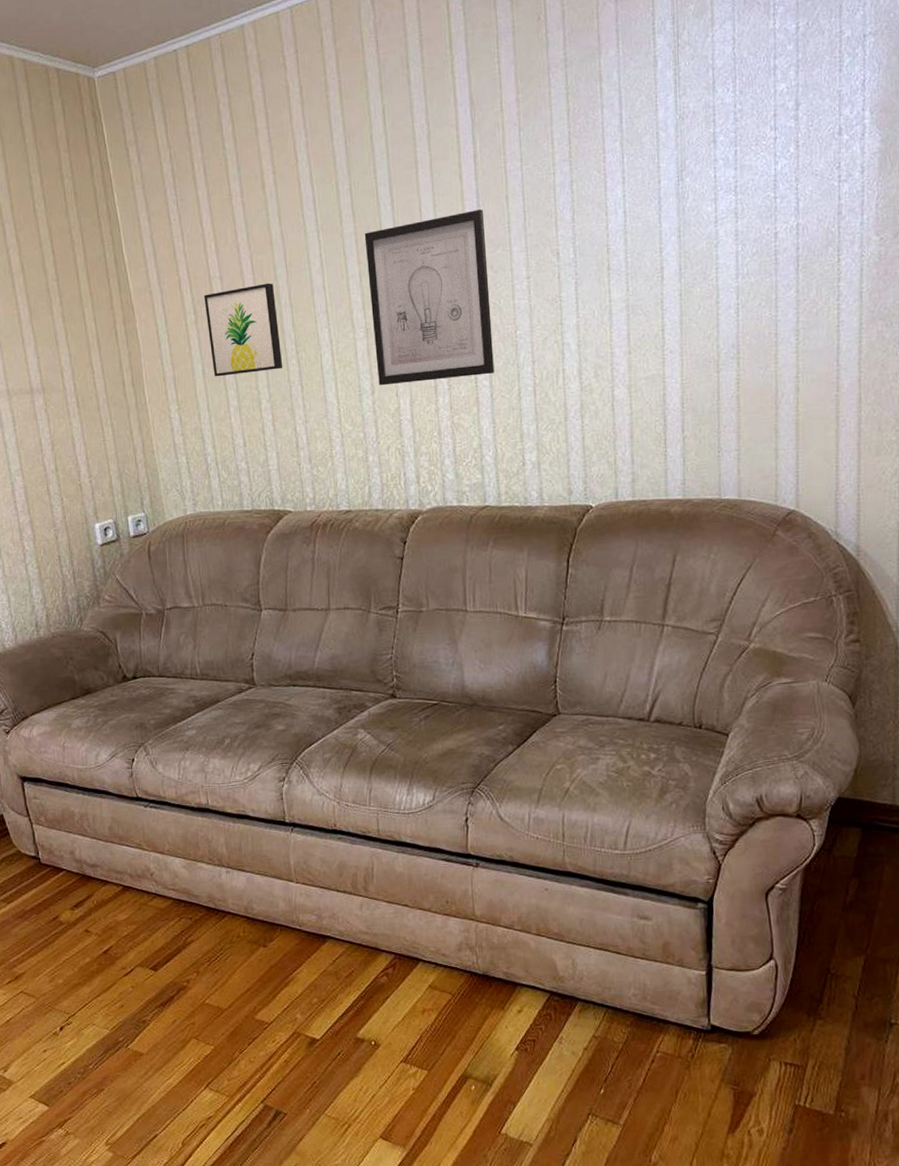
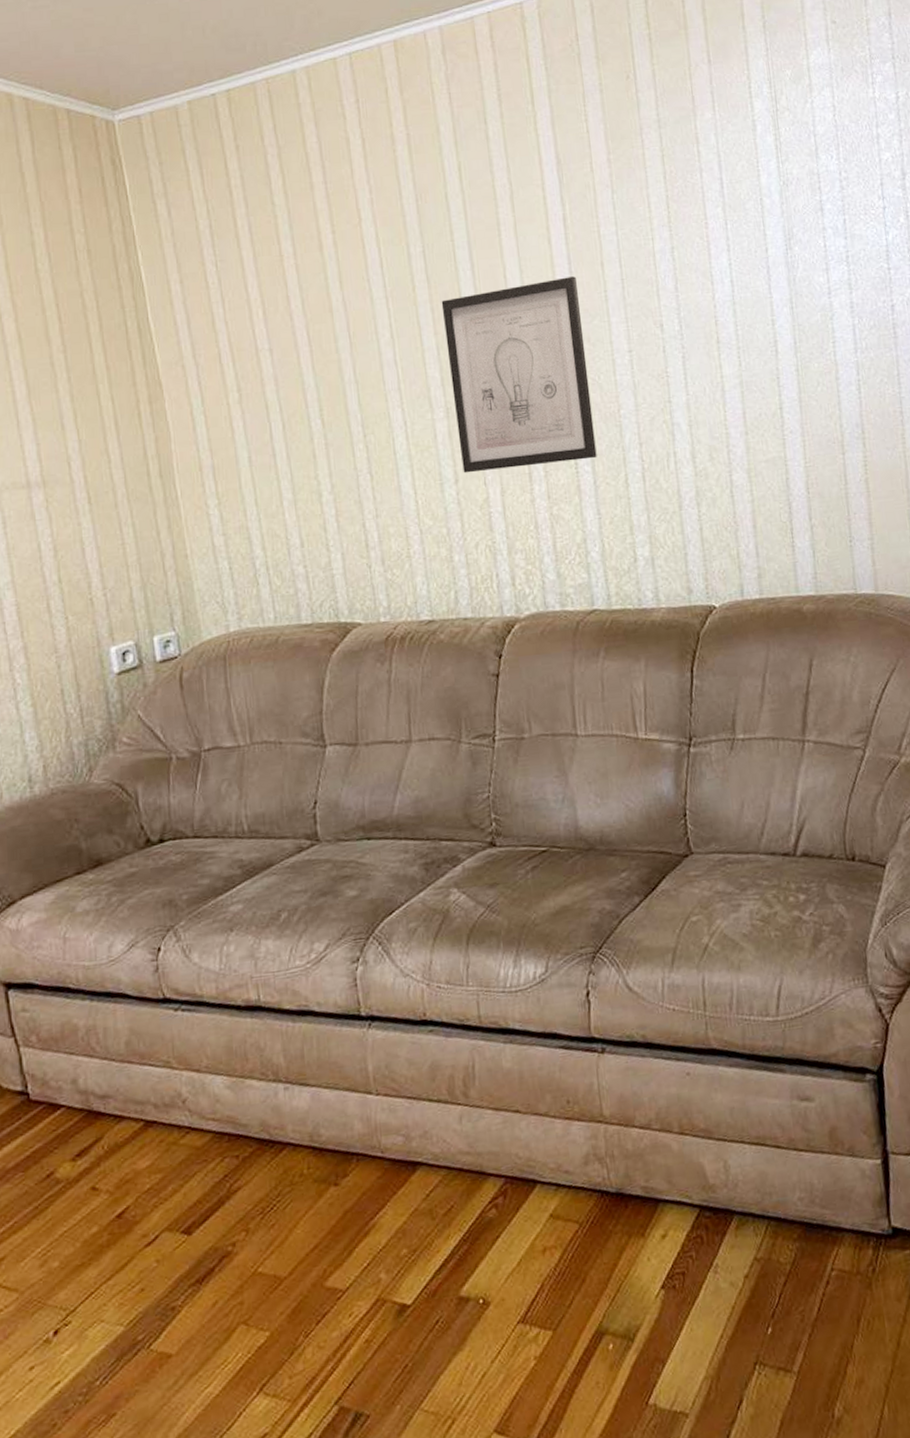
wall art: present [203,283,283,377] -> none [249,356,348,466]

